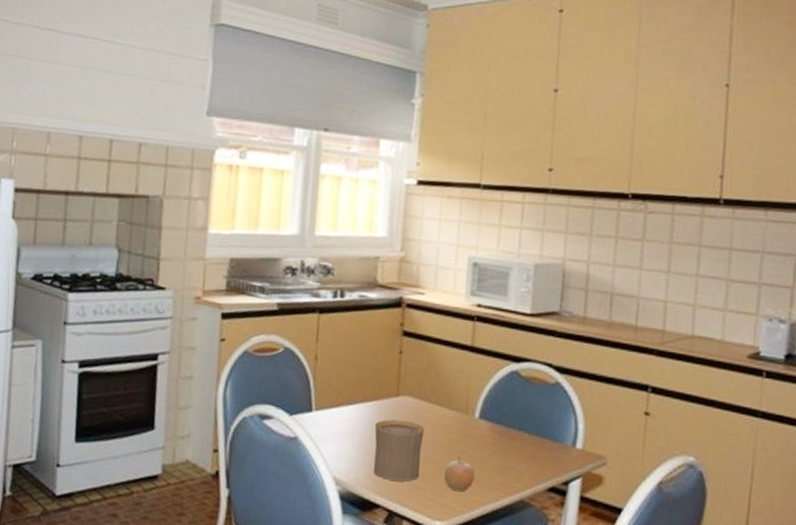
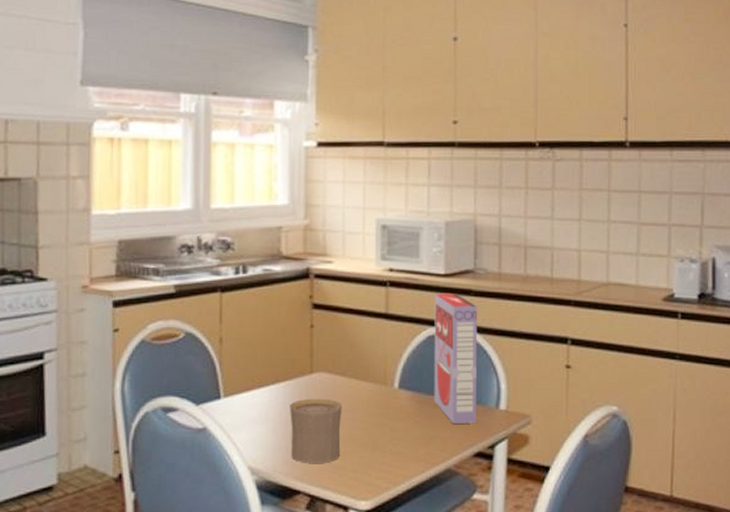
fruit: present [444,456,475,492] -> none [366,430,398,468]
cereal box: none [512,331,561,459] -> present [434,292,478,424]

